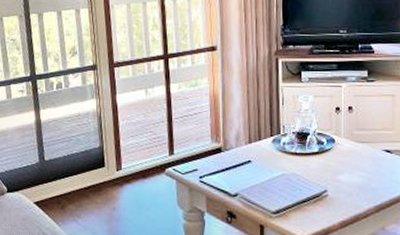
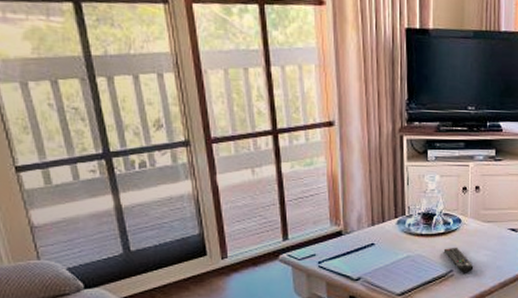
remote control: none [317,167,348,194] -> present [443,247,474,273]

